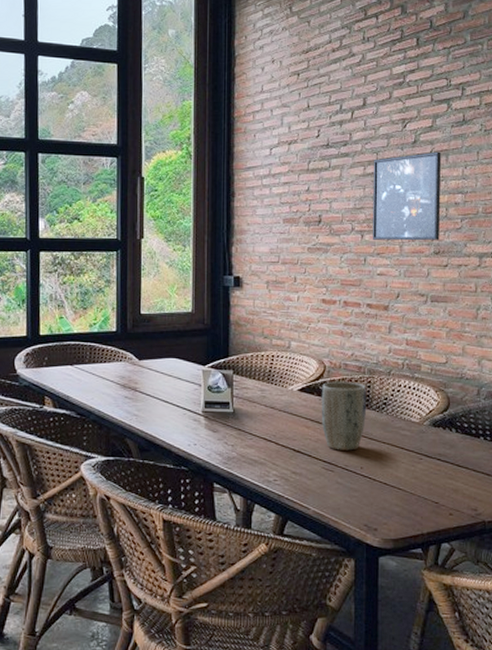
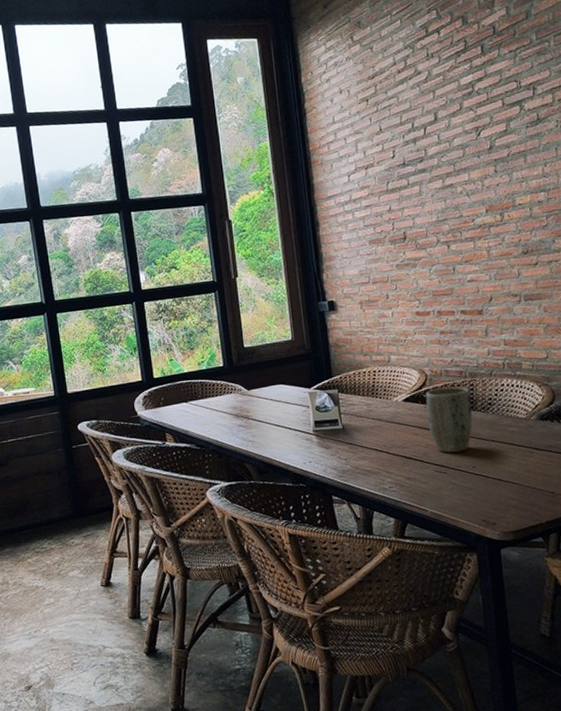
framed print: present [372,151,442,241] -> none [451,153,527,249]

